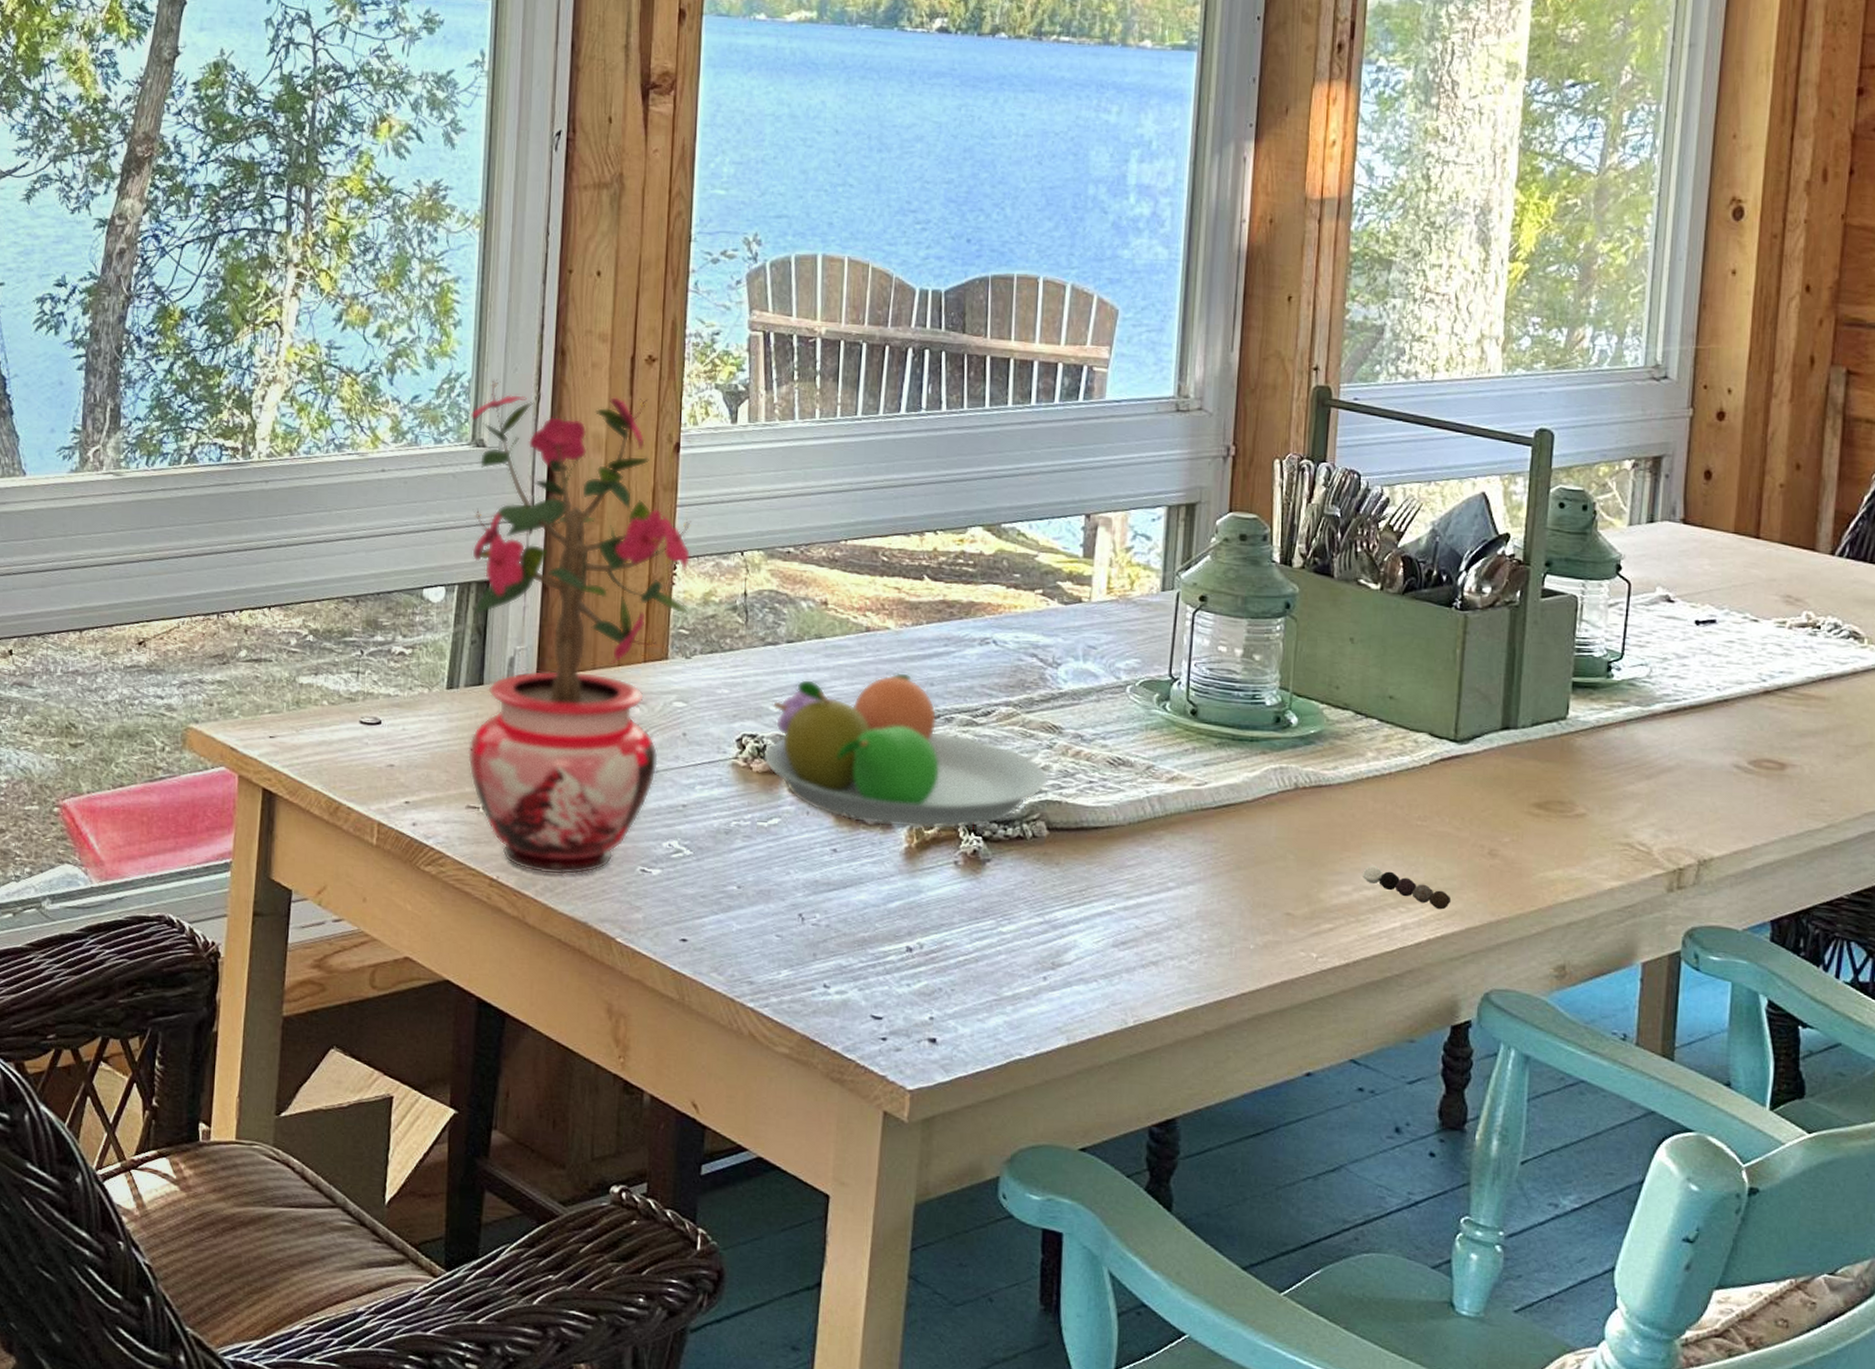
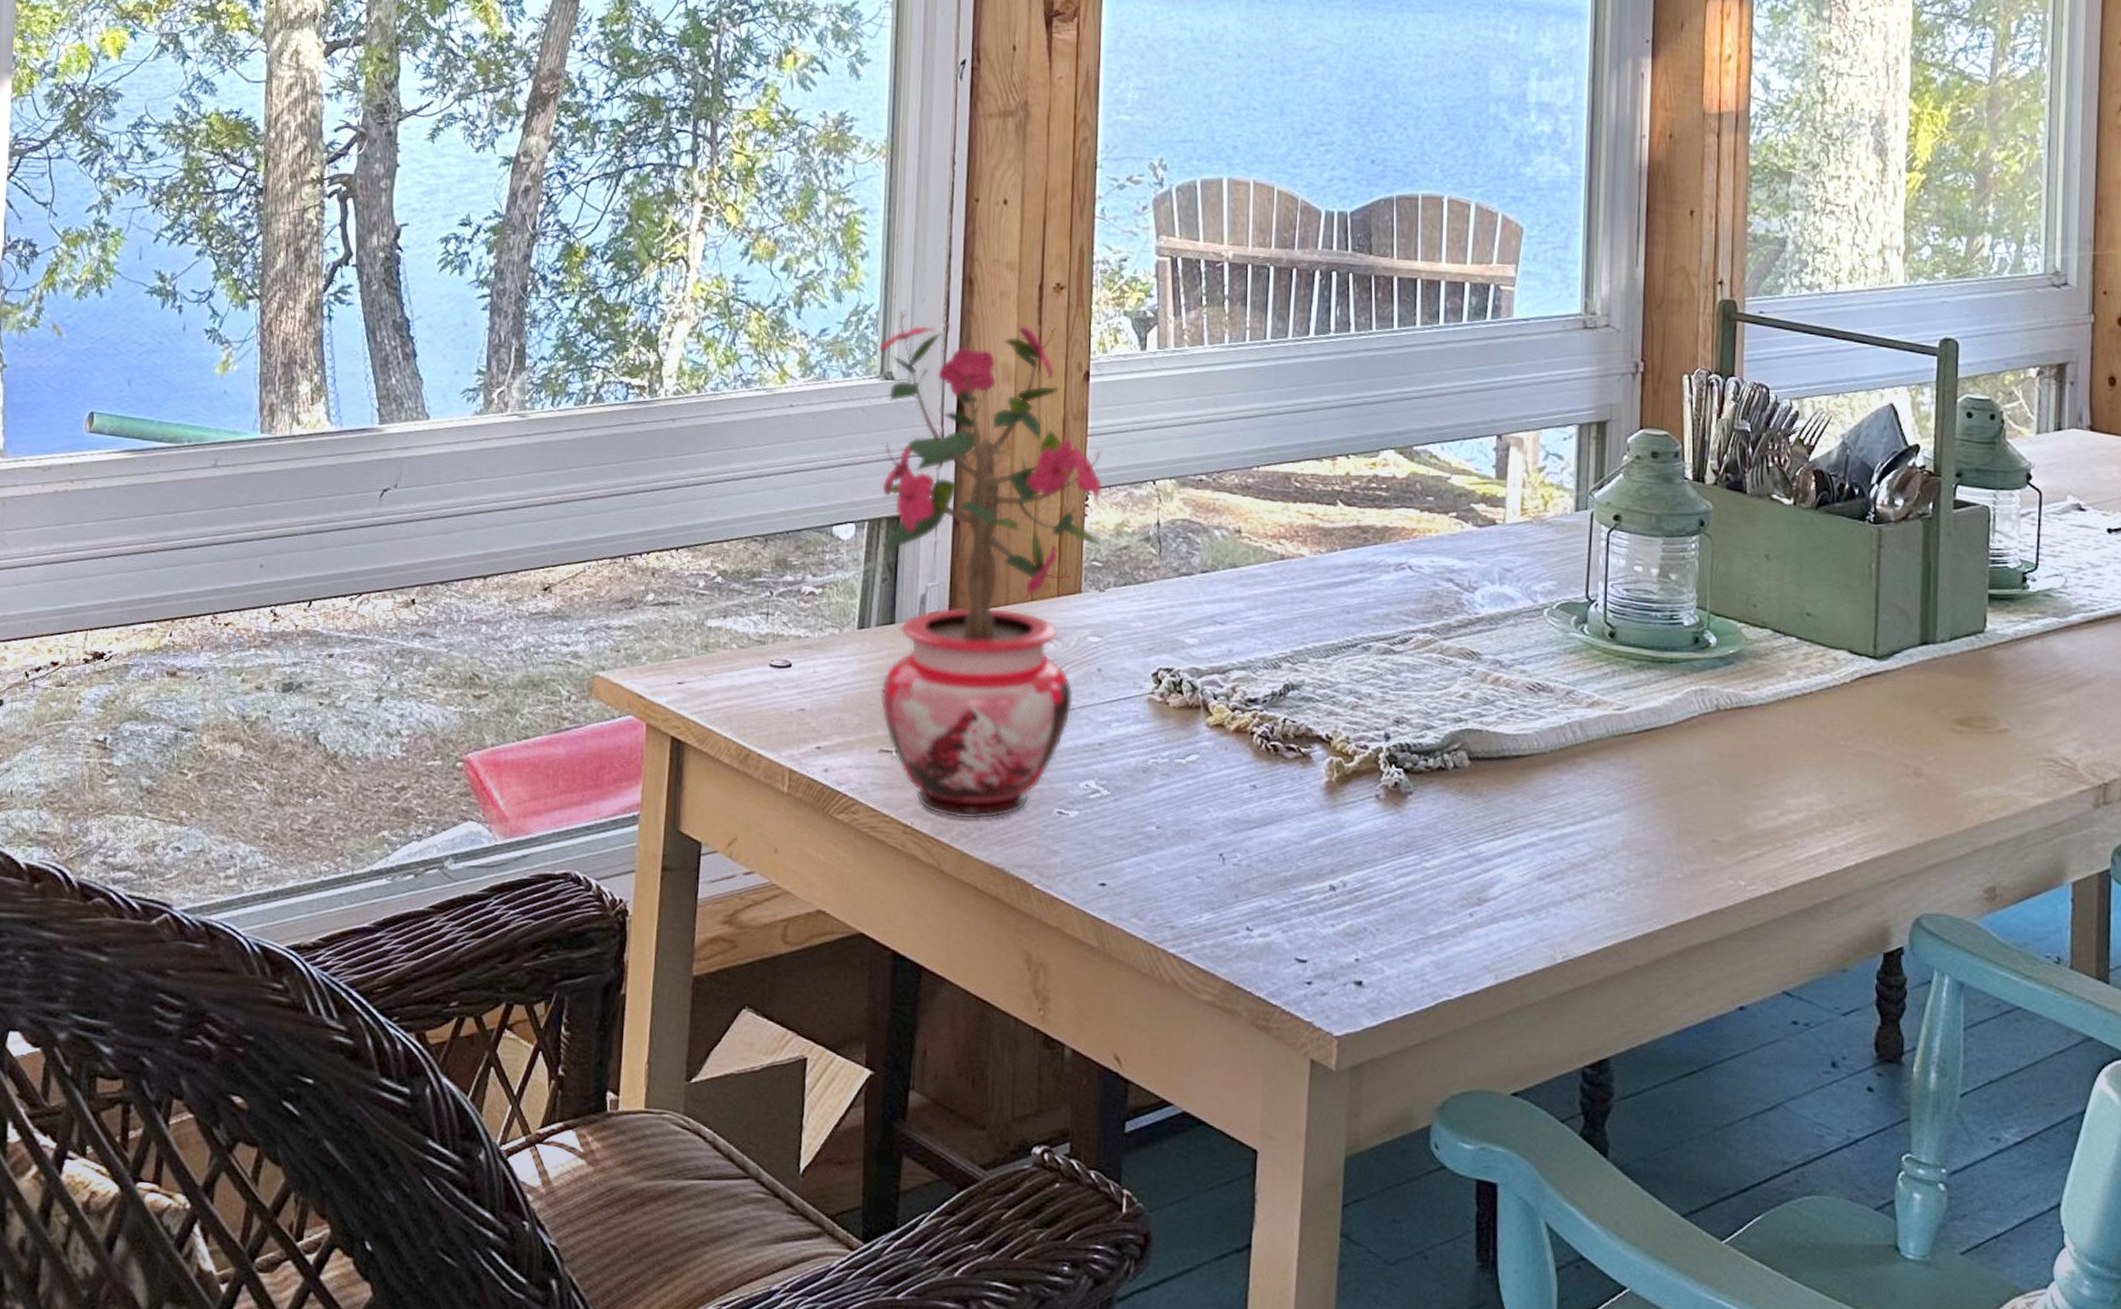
fruit bowl: present [762,672,1049,829] -> none [1179,600,1469,762]
pepper shaker: present [1361,865,1452,910] -> none [1787,788,1878,833]

